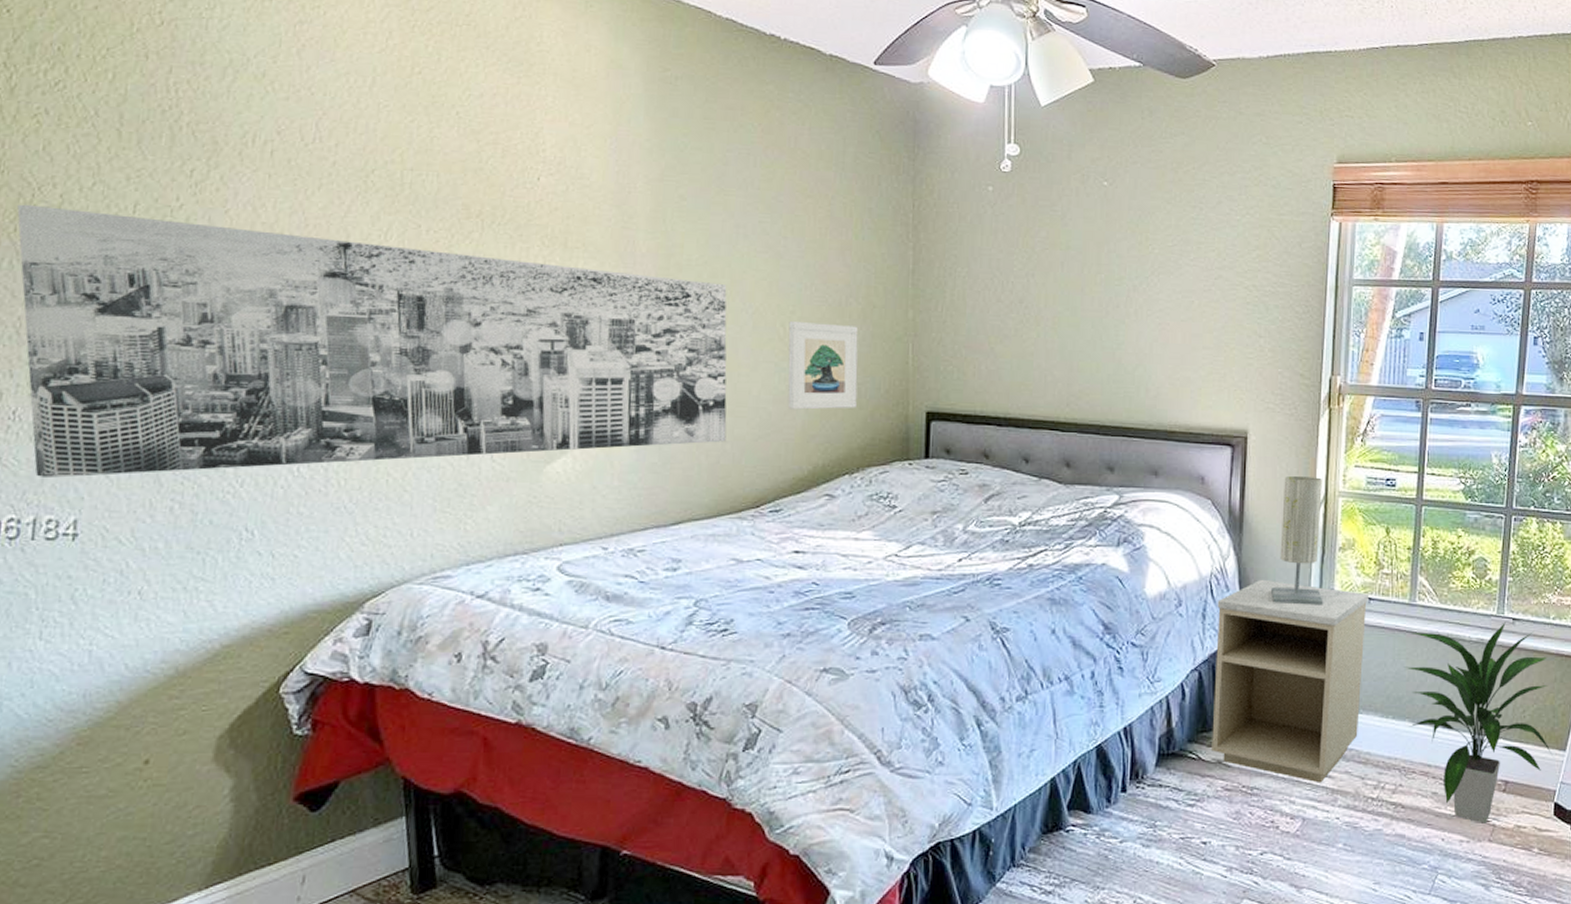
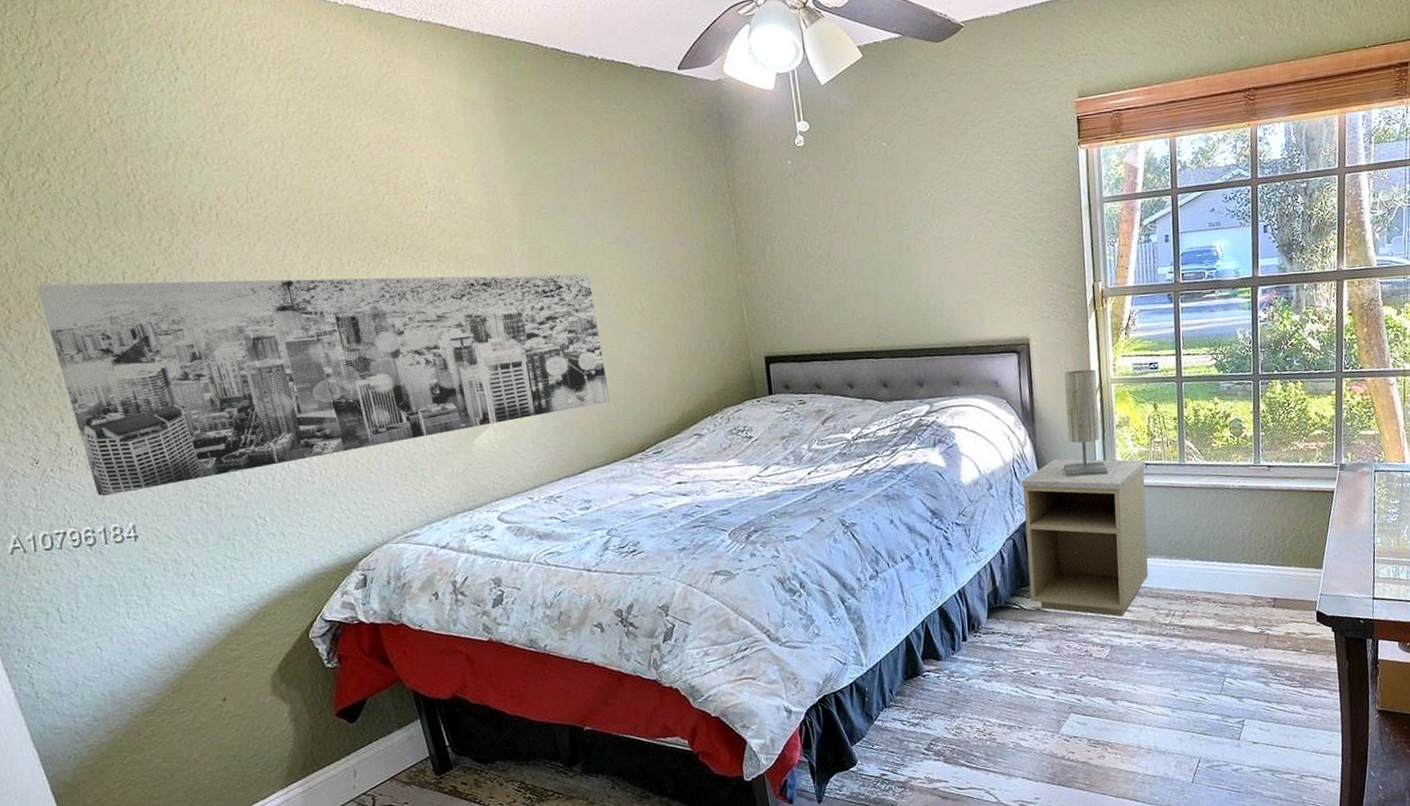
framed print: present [787,320,859,410] -> none [643,294,708,369]
indoor plant: present [1403,621,1553,823] -> none [1180,469,1312,634]

